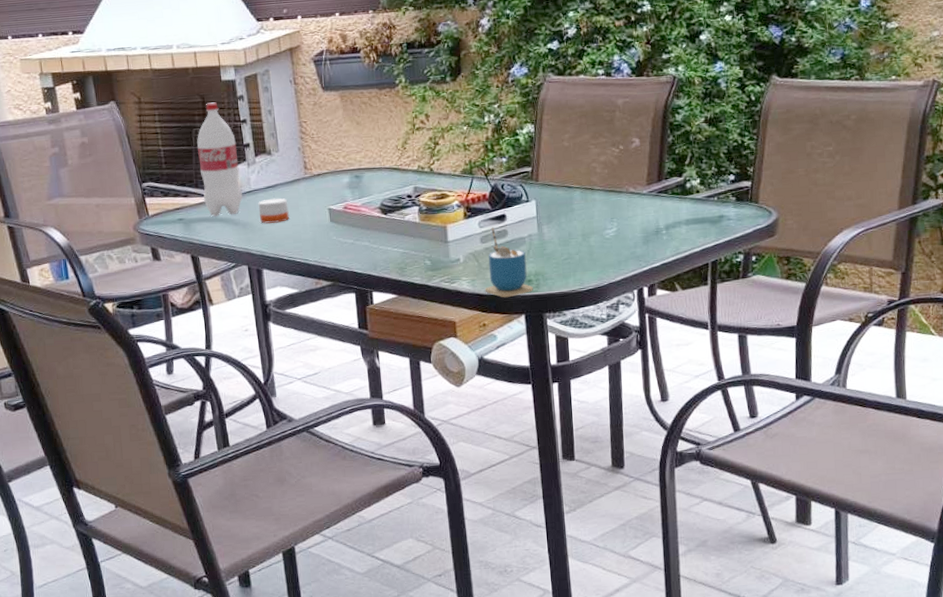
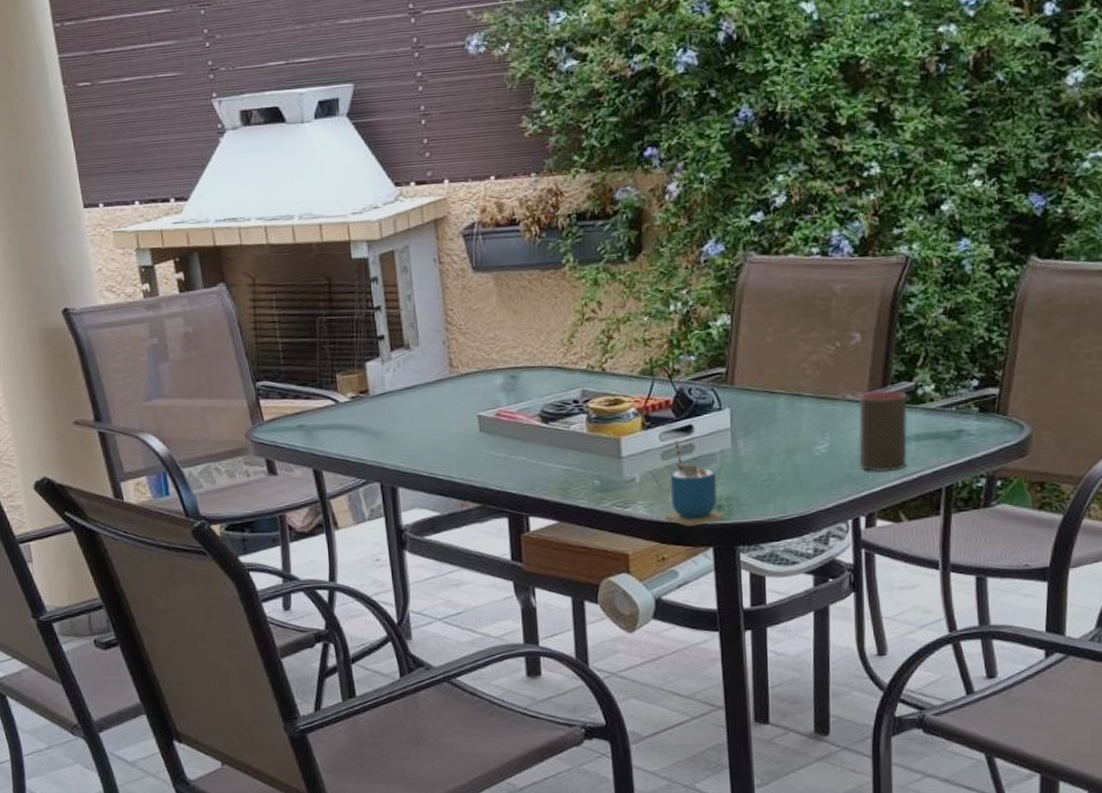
bottle: present [197,102,243,217] -> none [322,285,375,423]
candle: present [258,192,290,224] -> none [393,394,432,433]
cup: none [640,184,680,251] -> present [858,391,908,473]

